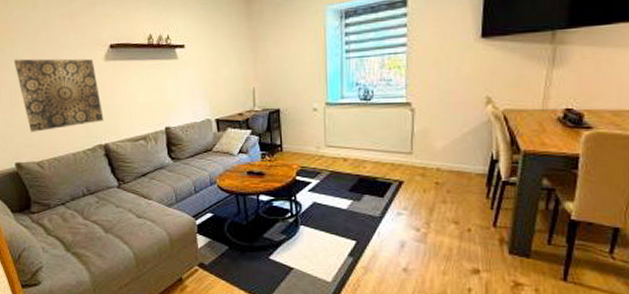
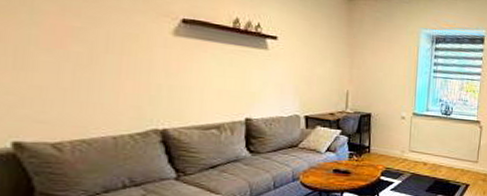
wall art: present [13,58,104,132] -> none [25,9,165,106]

